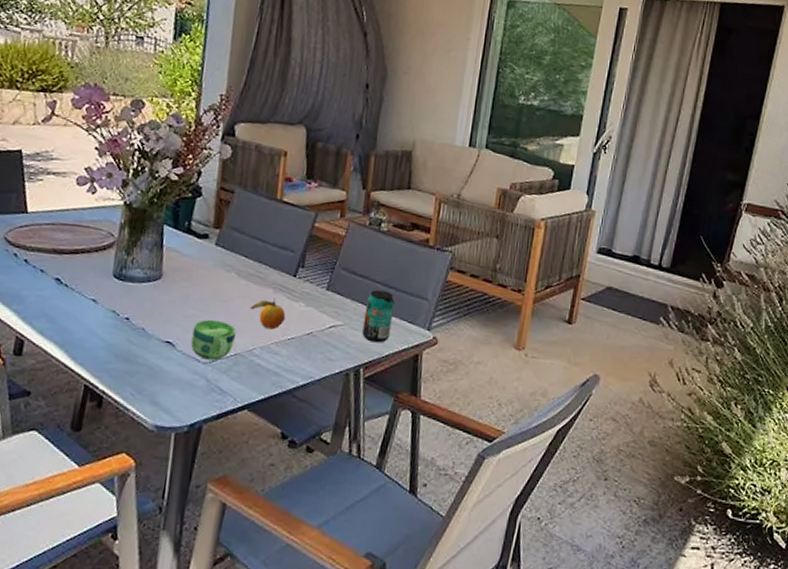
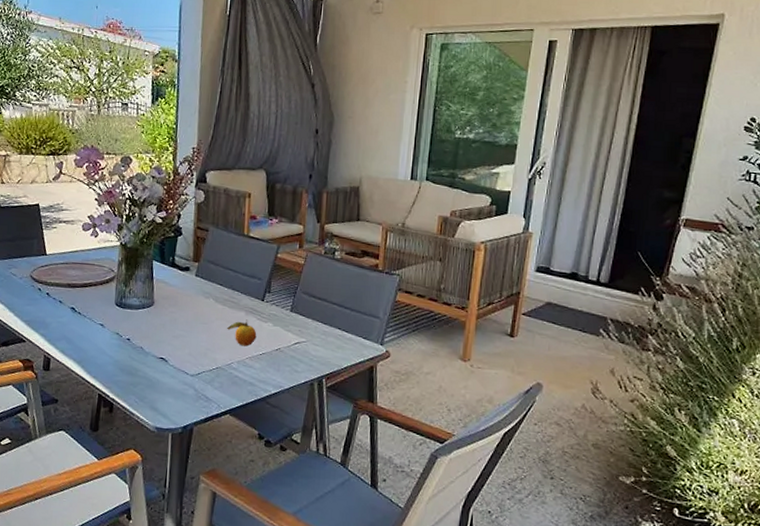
cup: present [191,320,237,361] -> none [180,339,217,373]
beverage can: present [362,290,395,343] -> none [323,310,350,357]

